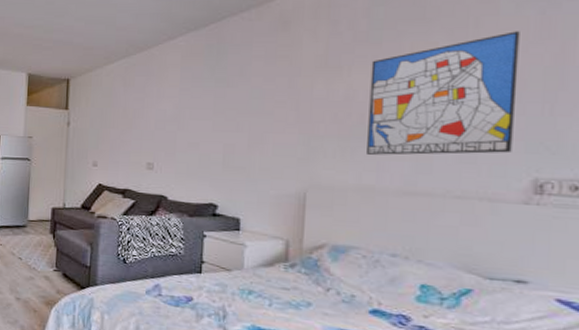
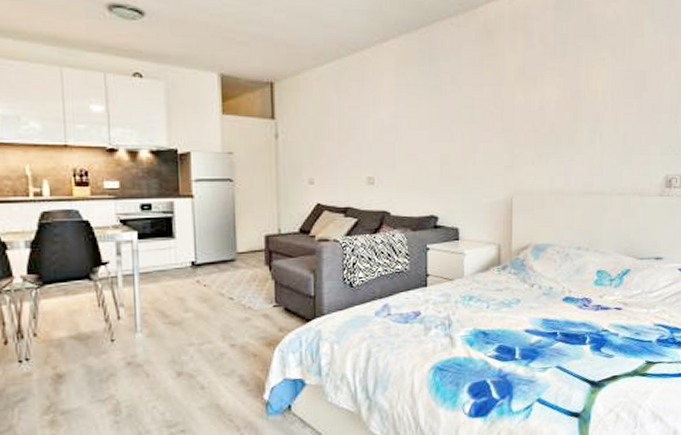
wall art: present [367,31,520,155] -> none [557,52,657,160]

